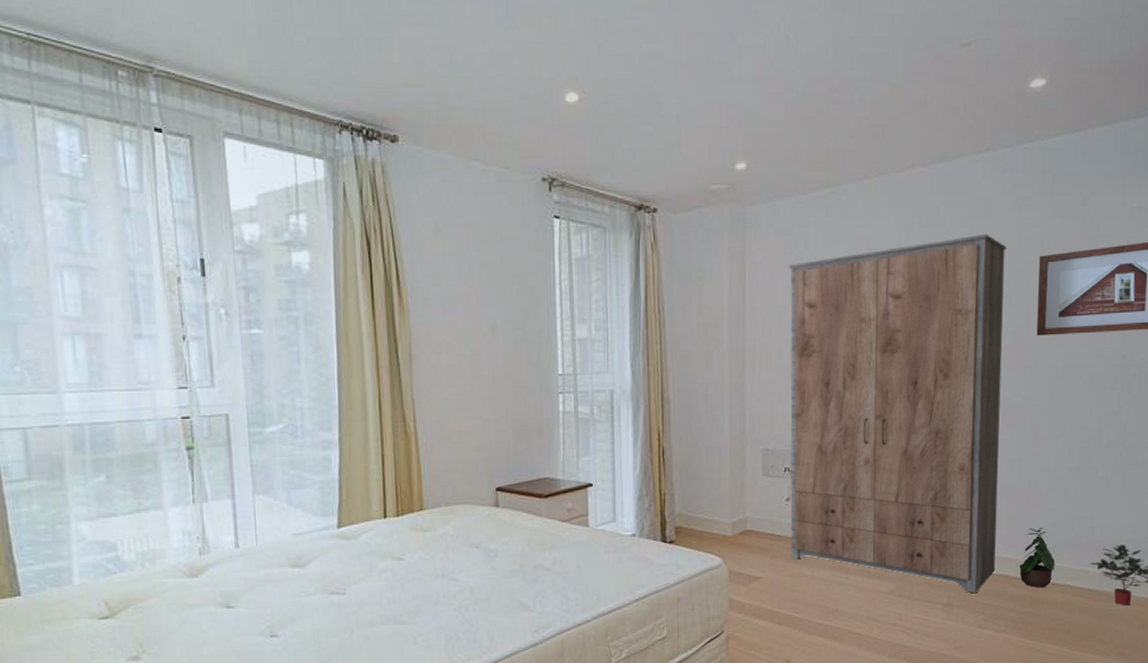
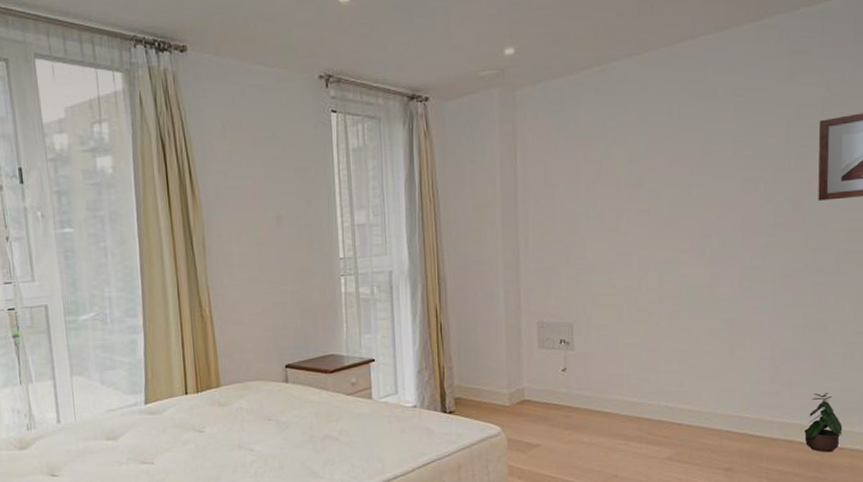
wardrobe: present [788,234,1007,594] -> none [559,101,784,459]

